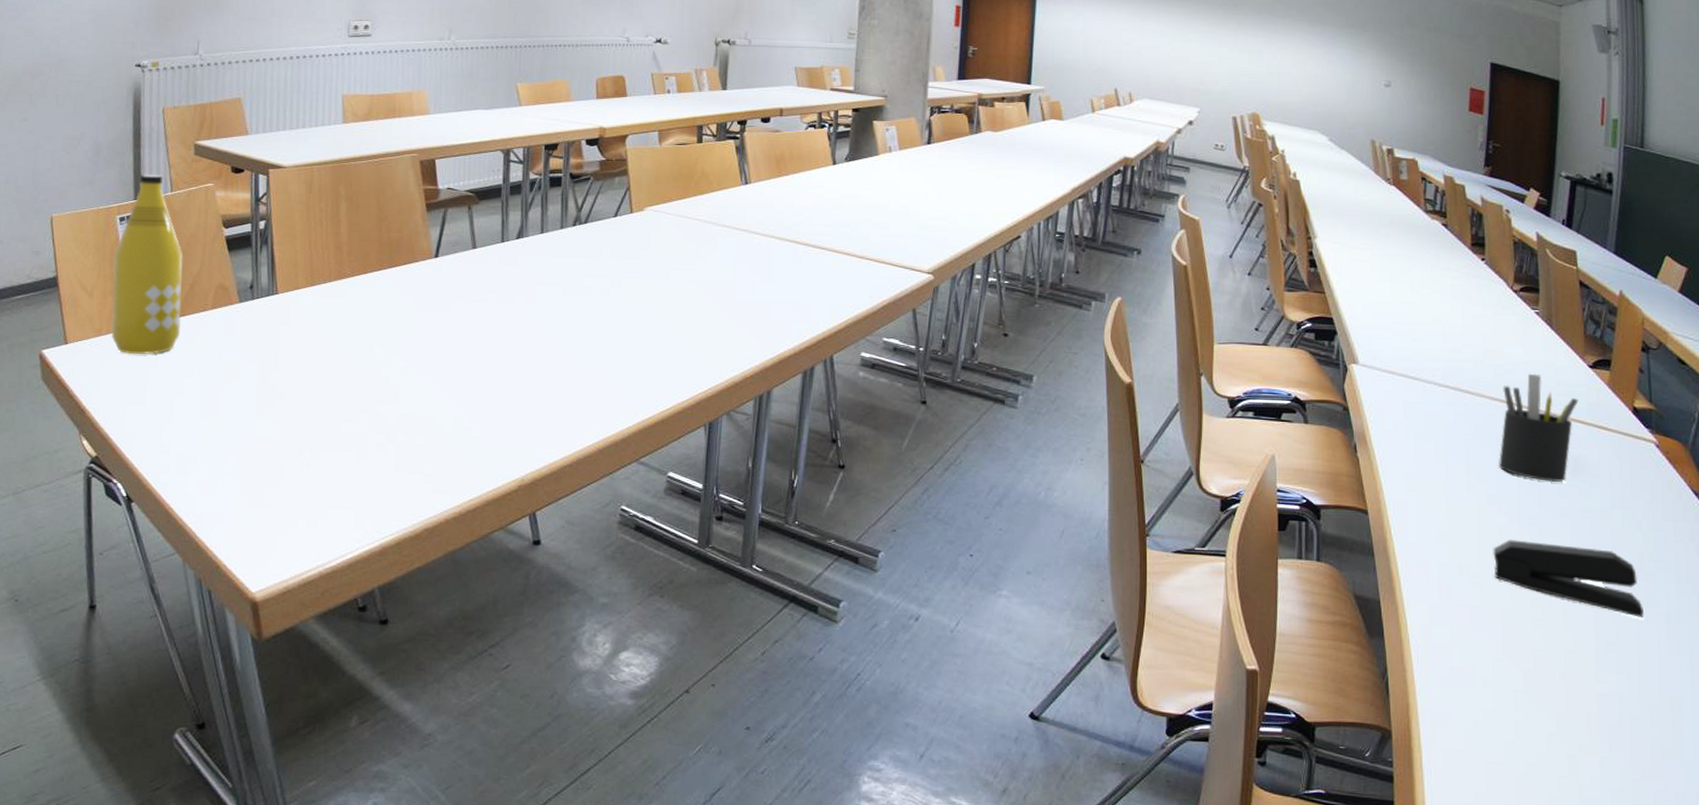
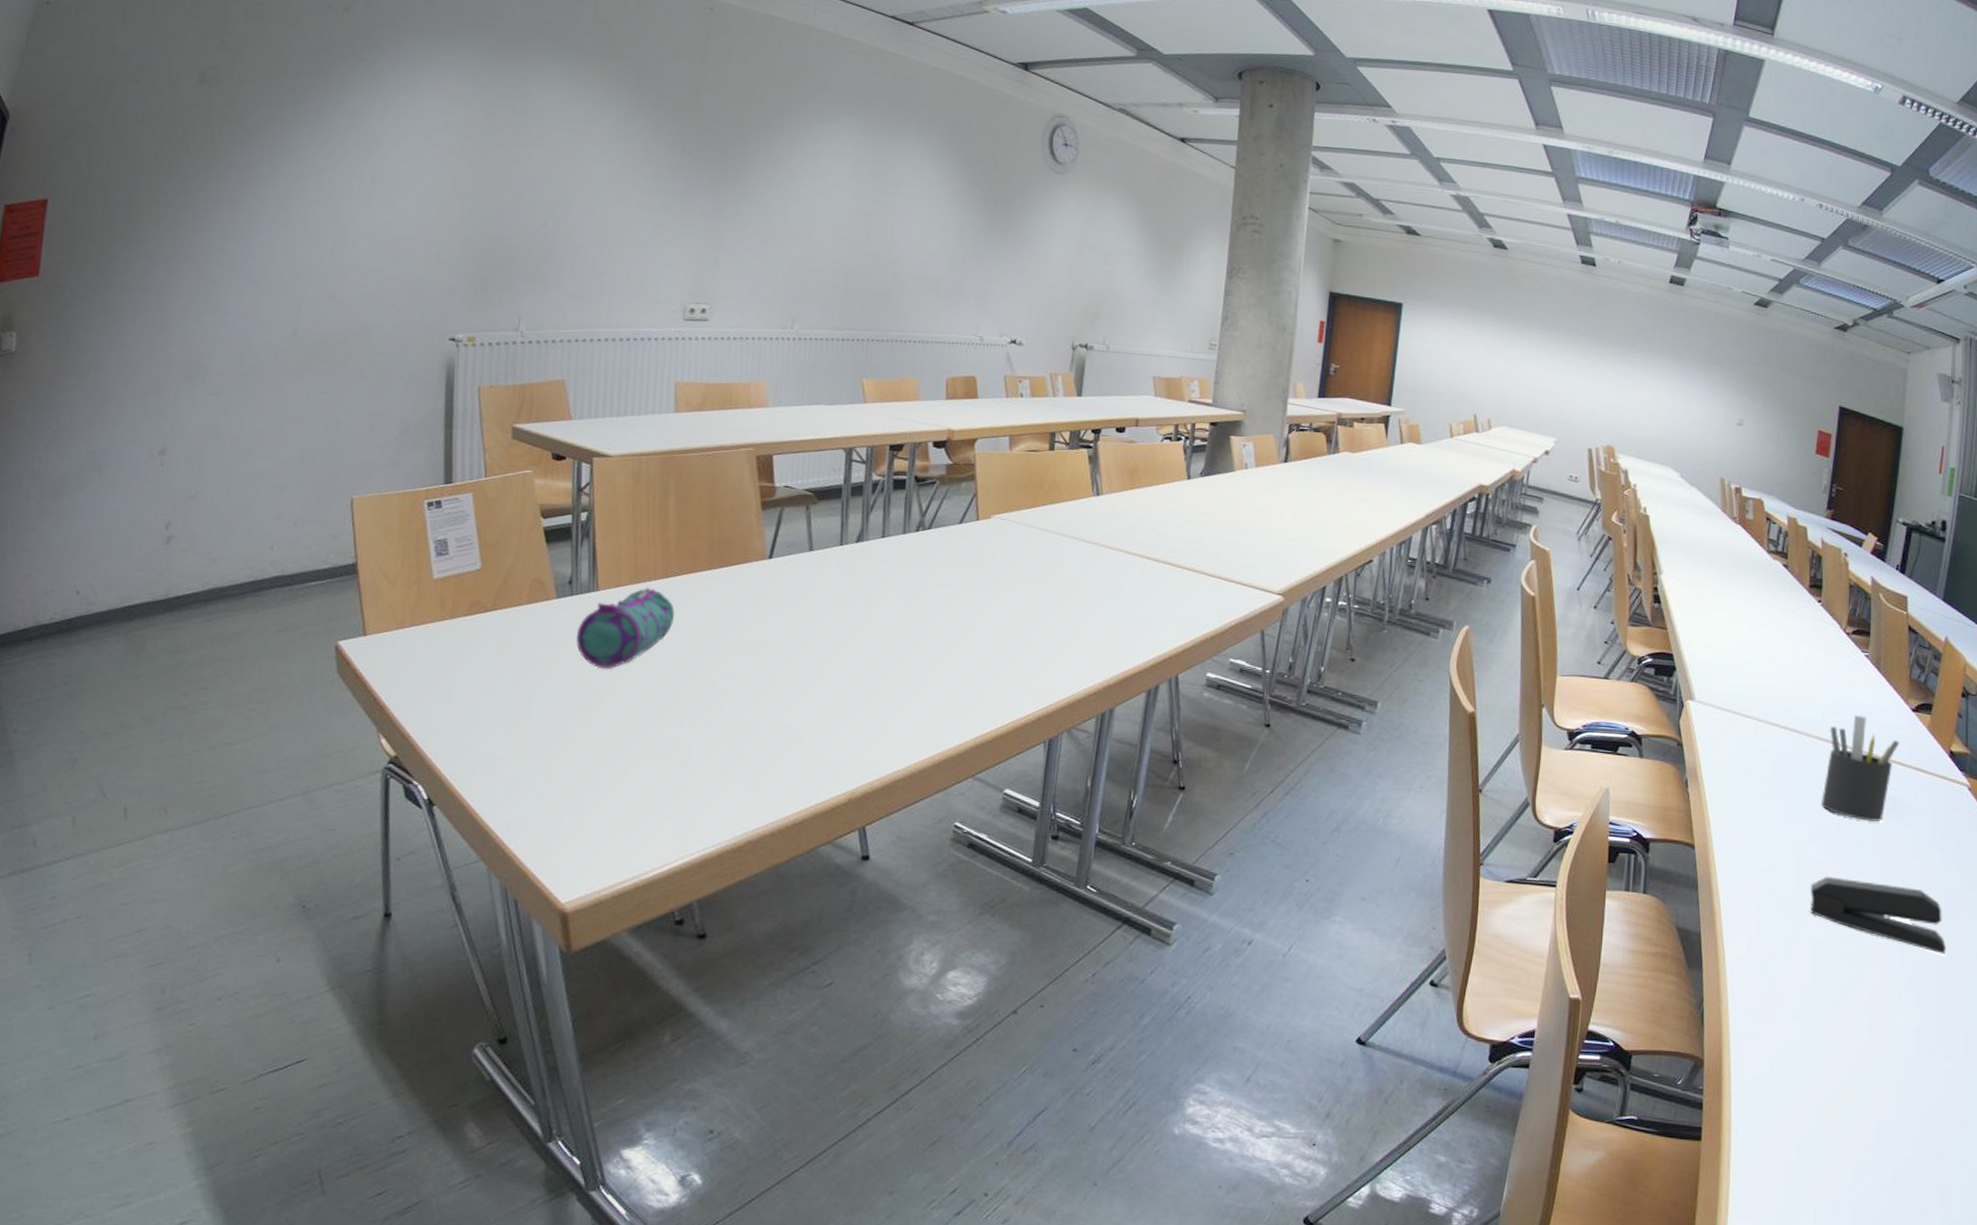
bottle: present [111,175,183,354] -> none [415,457,496,650]
pencil case: none [258,289,348,369] -> present [576,587,674,670]

